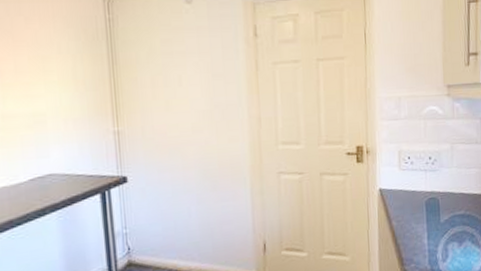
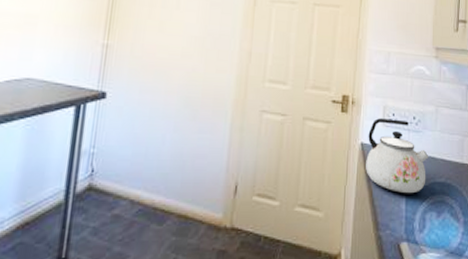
kettle: none [385,161,447,230] -> present [366,118,429,194]

